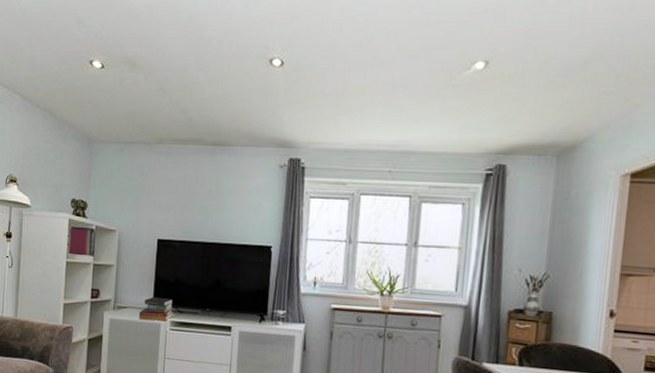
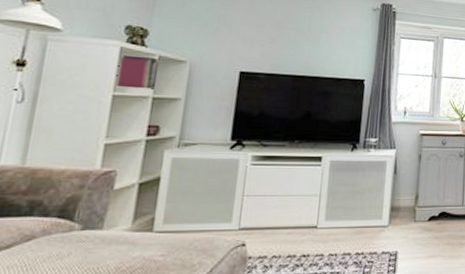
books: present [138,296,173,321] -> none [211,131,256,156]

